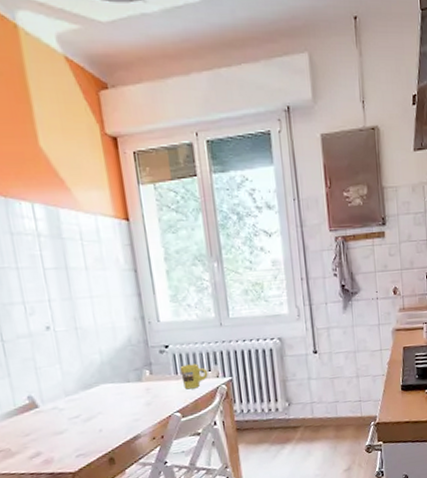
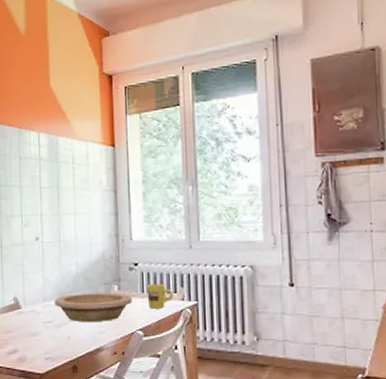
bowl: none [79,377,166,413] -> present [54,293,132,321]

